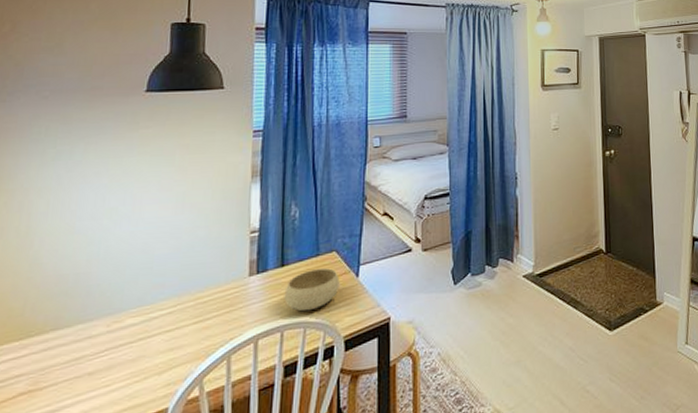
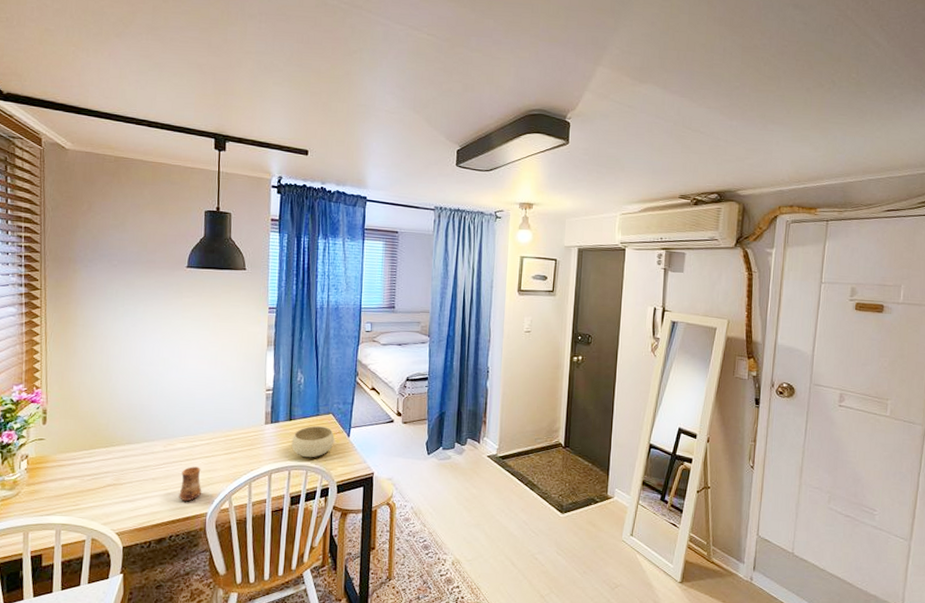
cup: none [127,346,161,399] -> present [179,466,202,502]

